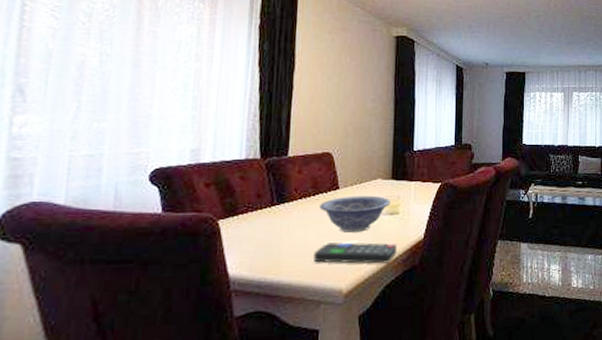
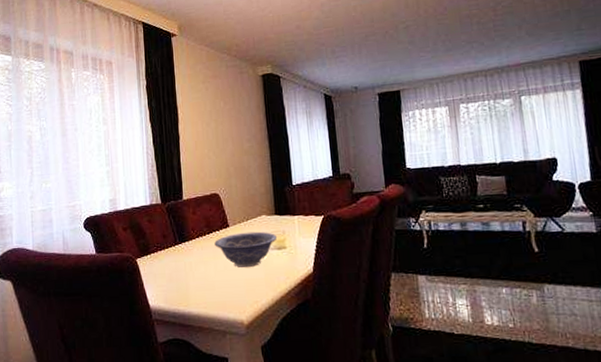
remote control: present [314,242,397,264] -> none [215,276,289,297]

